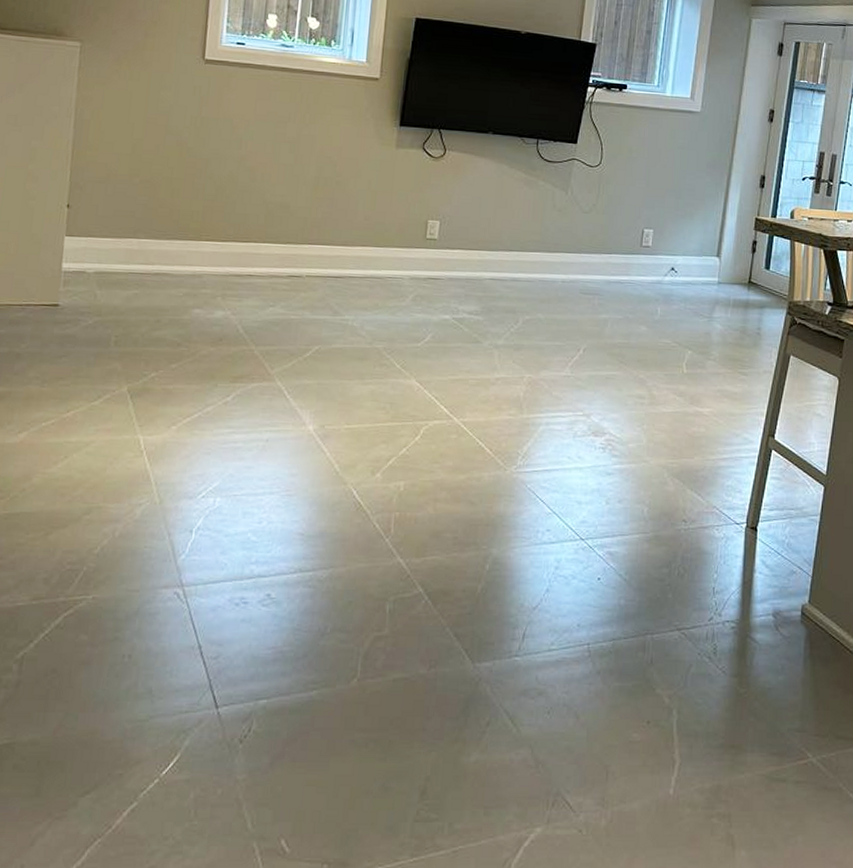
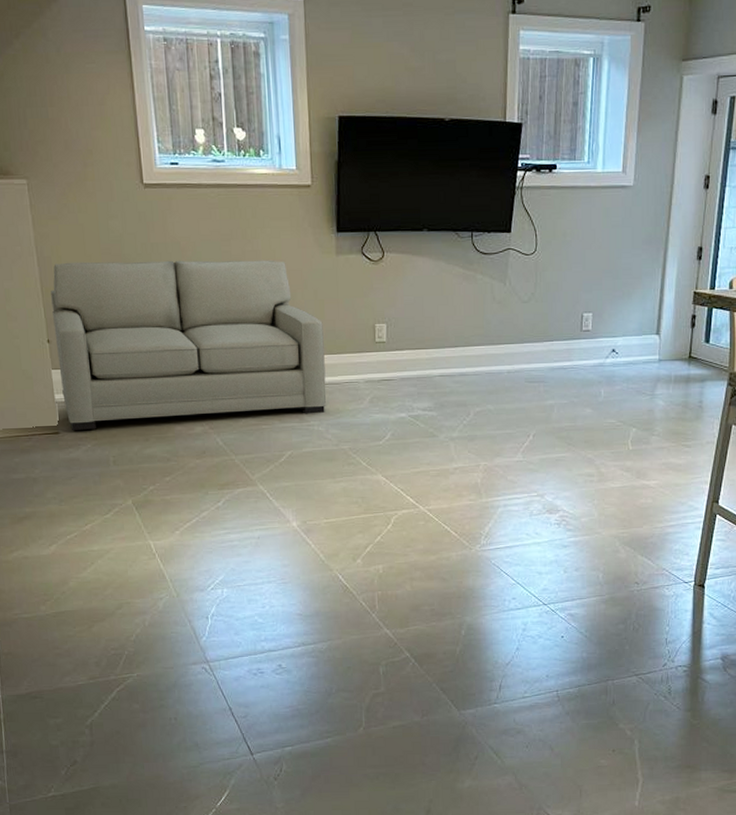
sofa: none [71,127,373,308] -> present [51,260,327,431]

